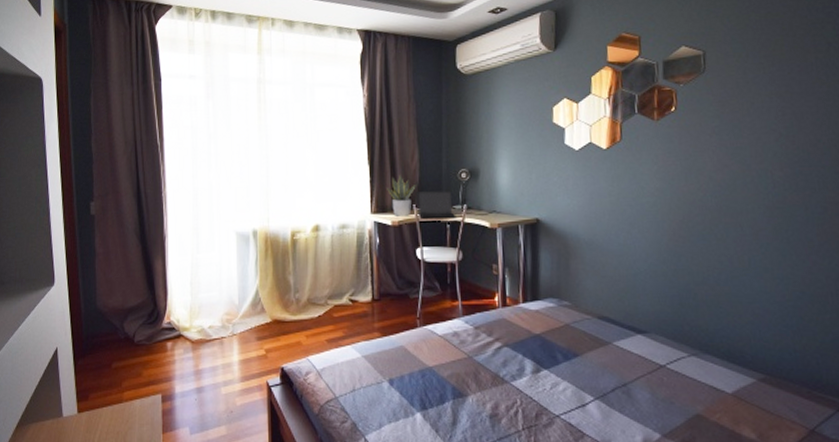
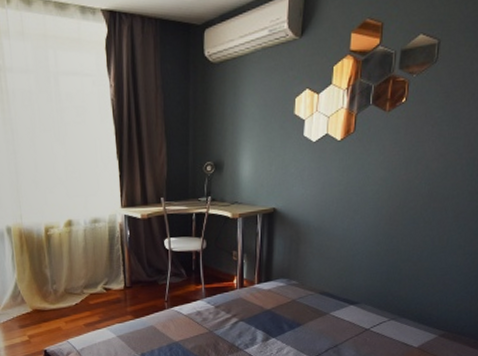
potted plant: present [387,174,418,216] -> none [136,168,165,210]
laptop: present [417,190,456,219] -> none [164,183,201,211]

